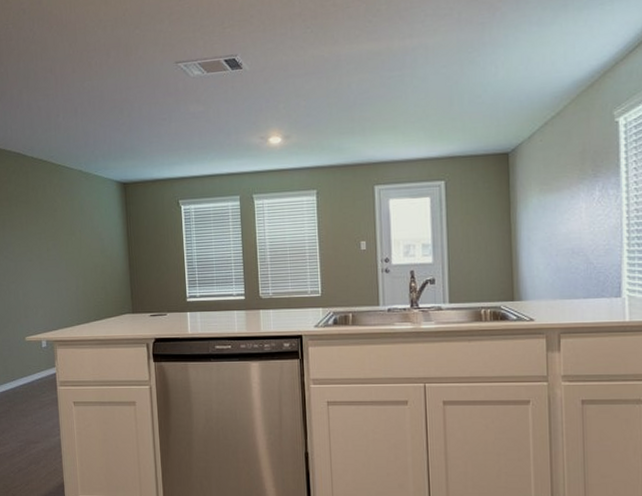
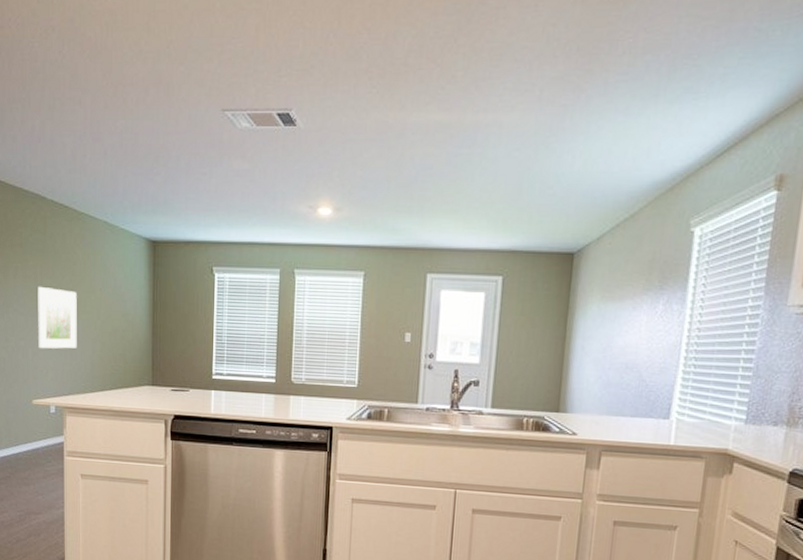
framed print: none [24,233,62,290] -> present [38,286,77,349]

